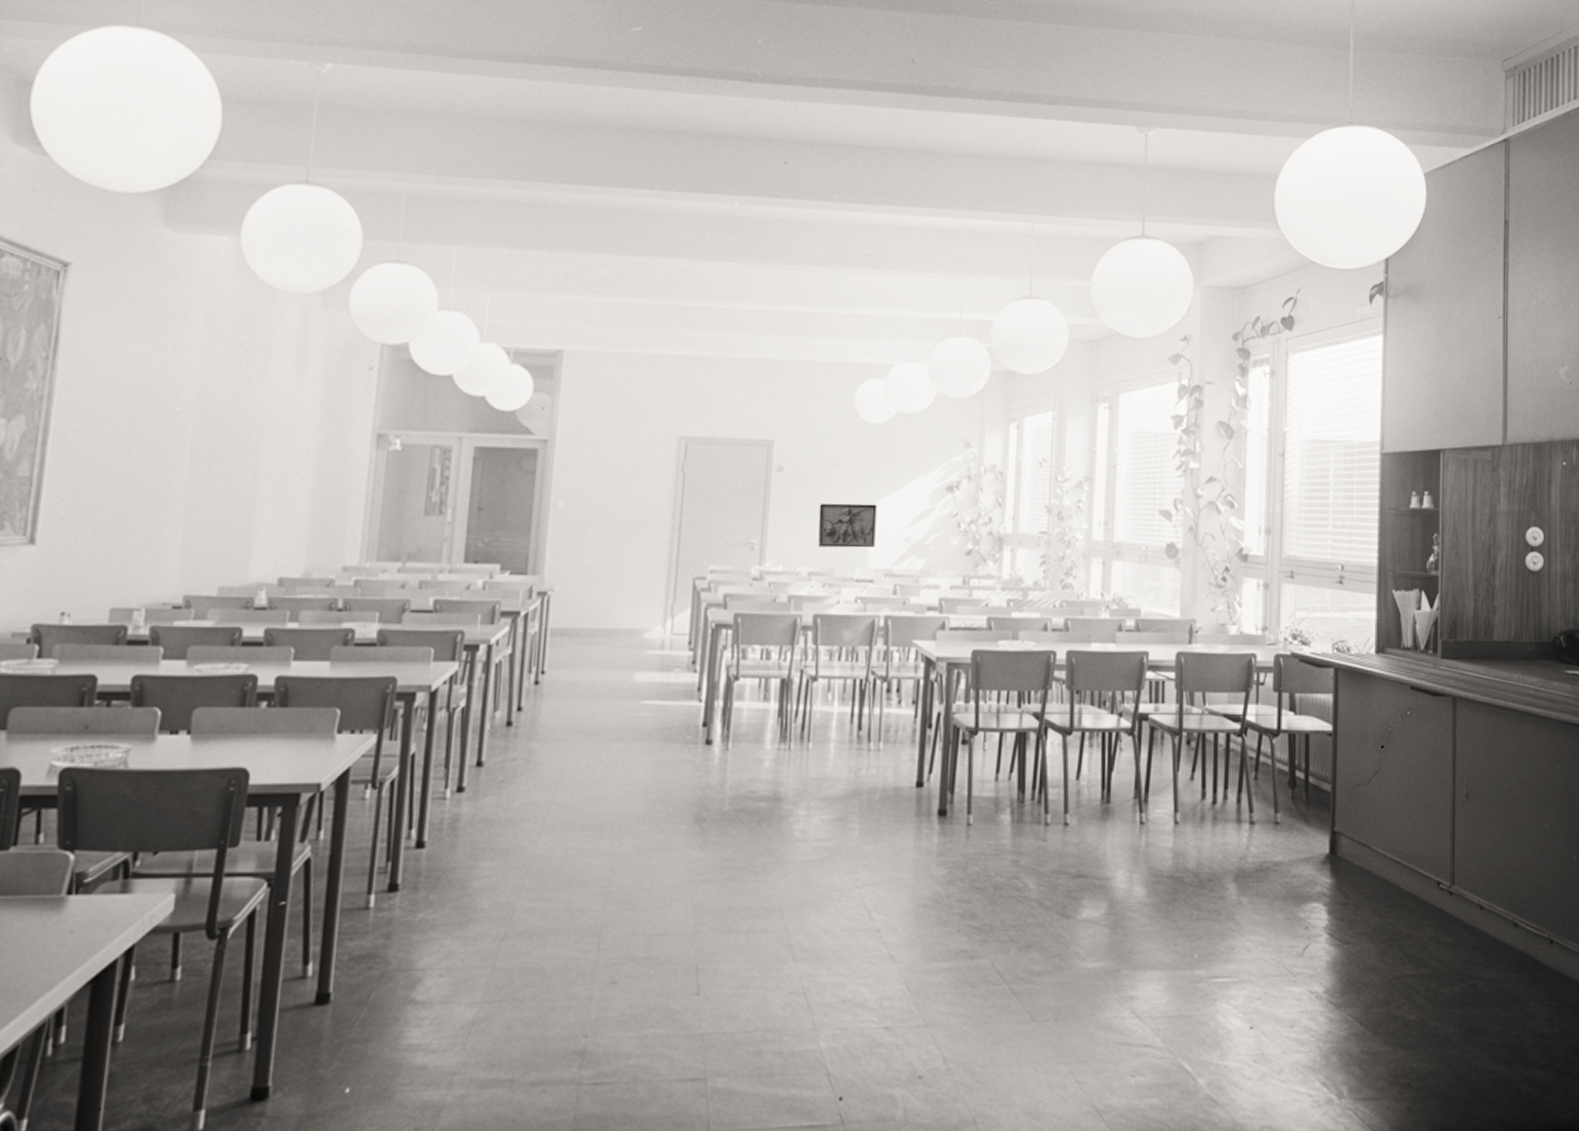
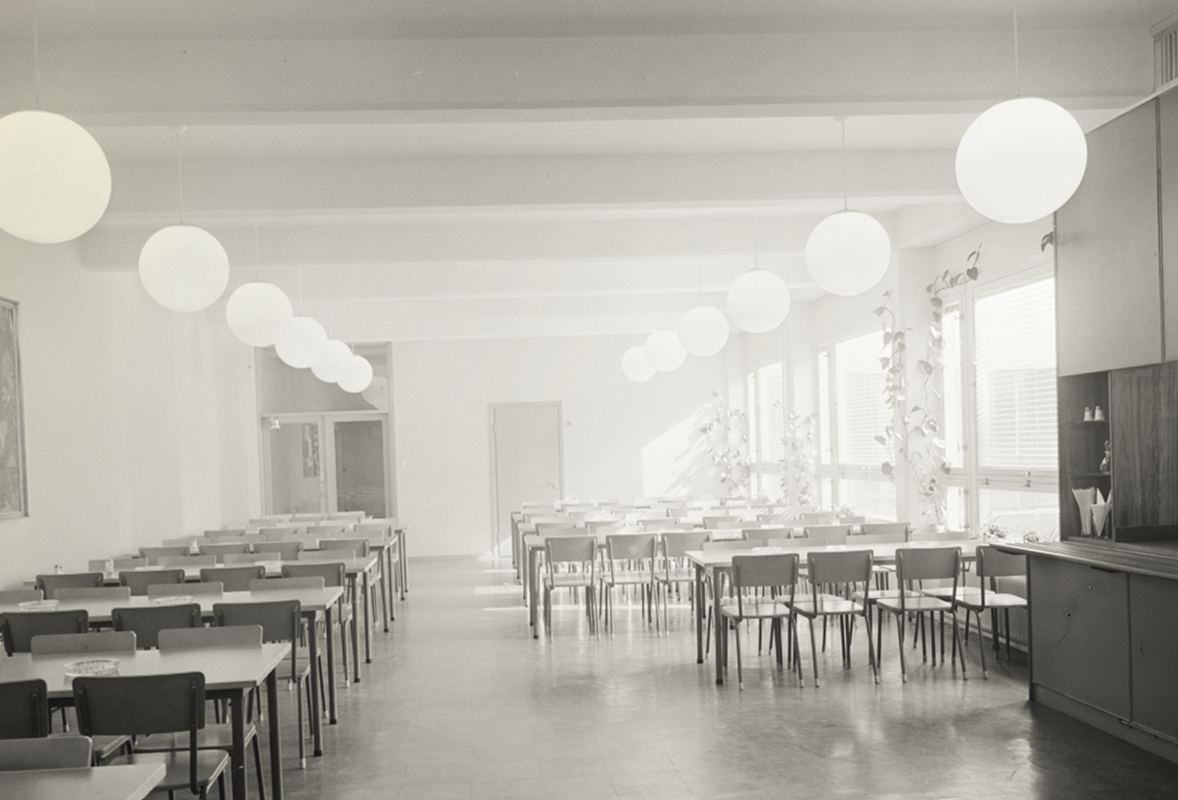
wall relief: present [818,503,877,548] -> none [602,446,649,483]

